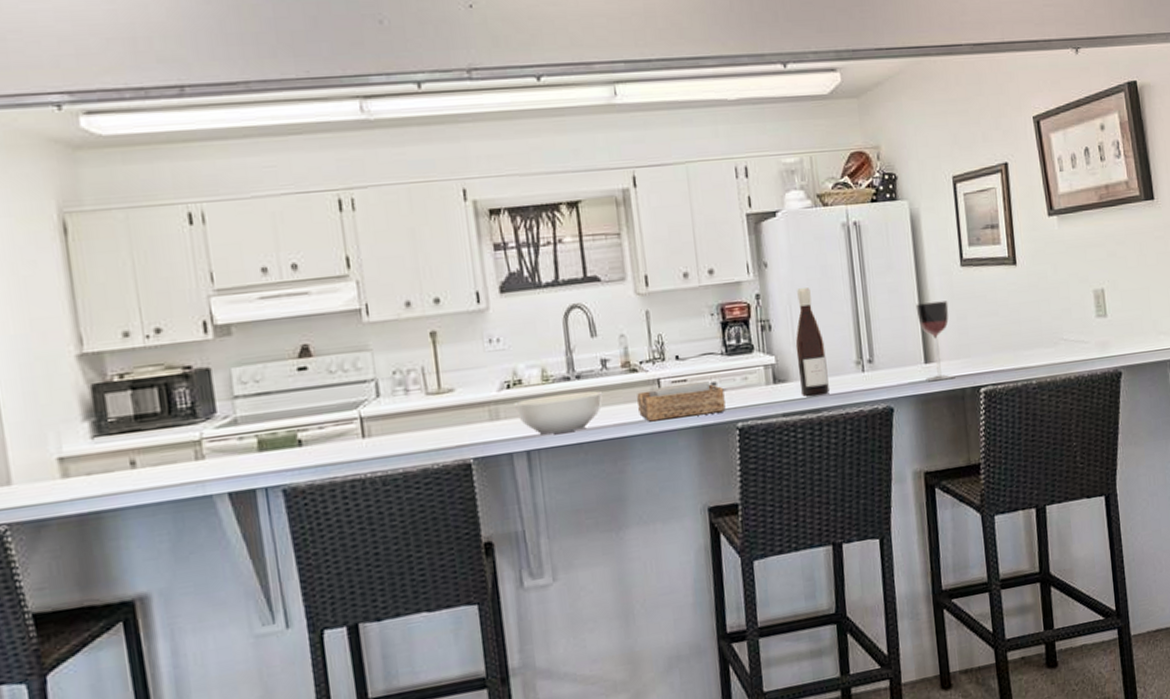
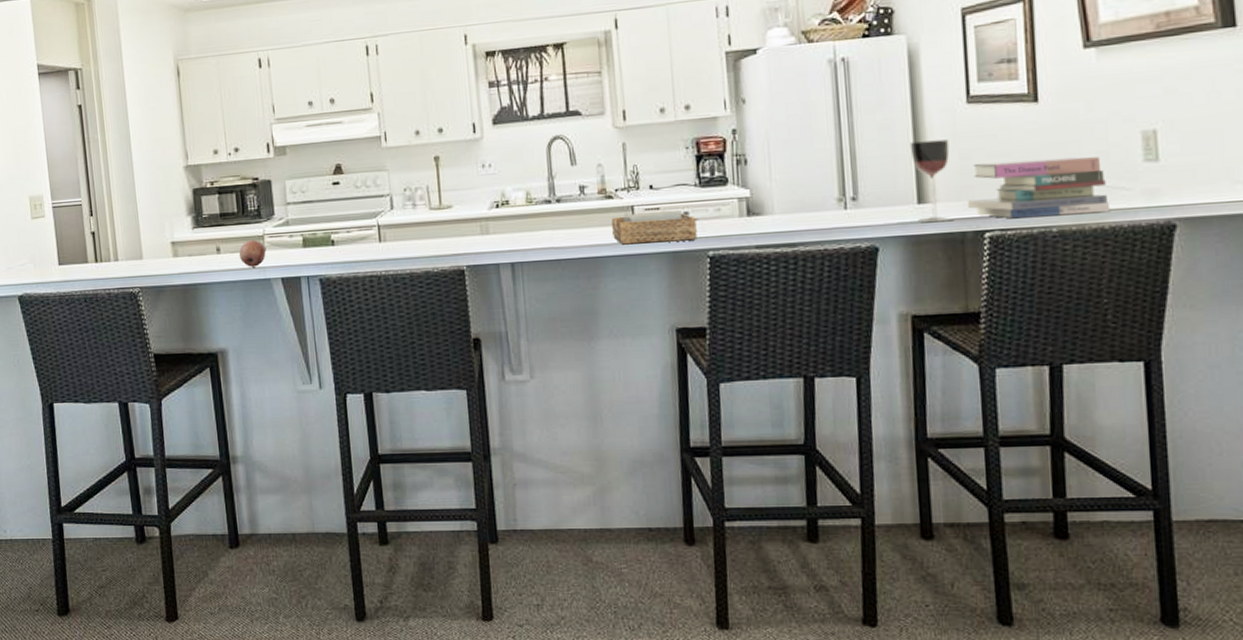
fruit: none [164,446,205,483] -> present [238,240,266,267]
bowl: present [514,390,604,435] -> none [501,214,581,250]
bottle: present [795,288,829,397] -> none [772,124,807,231]
books: none [966,313,1074,374] -> present [968,156,1109,219]

